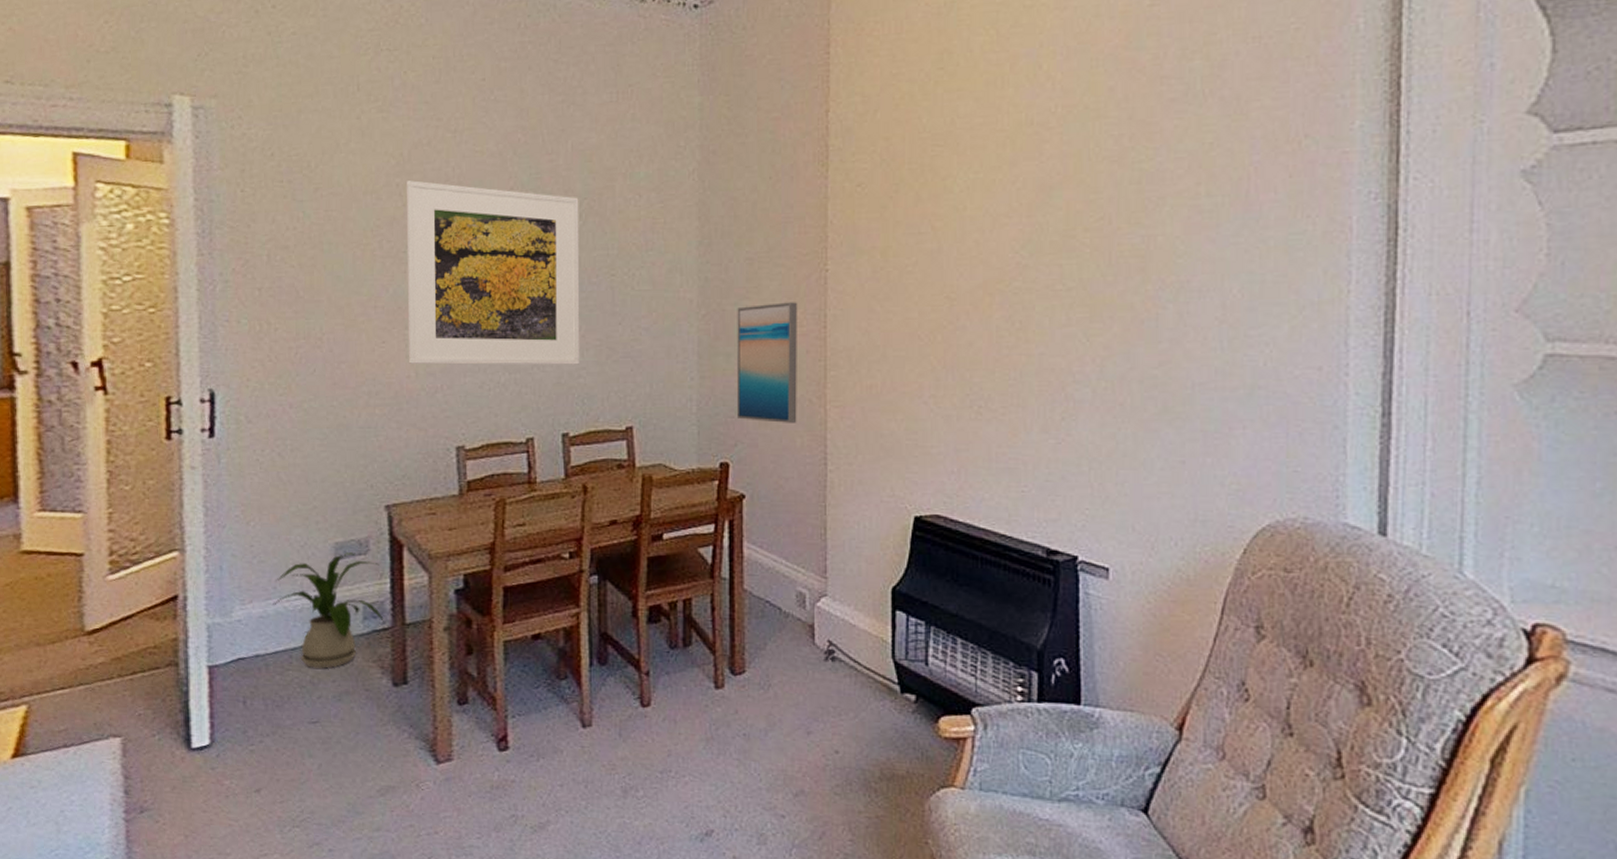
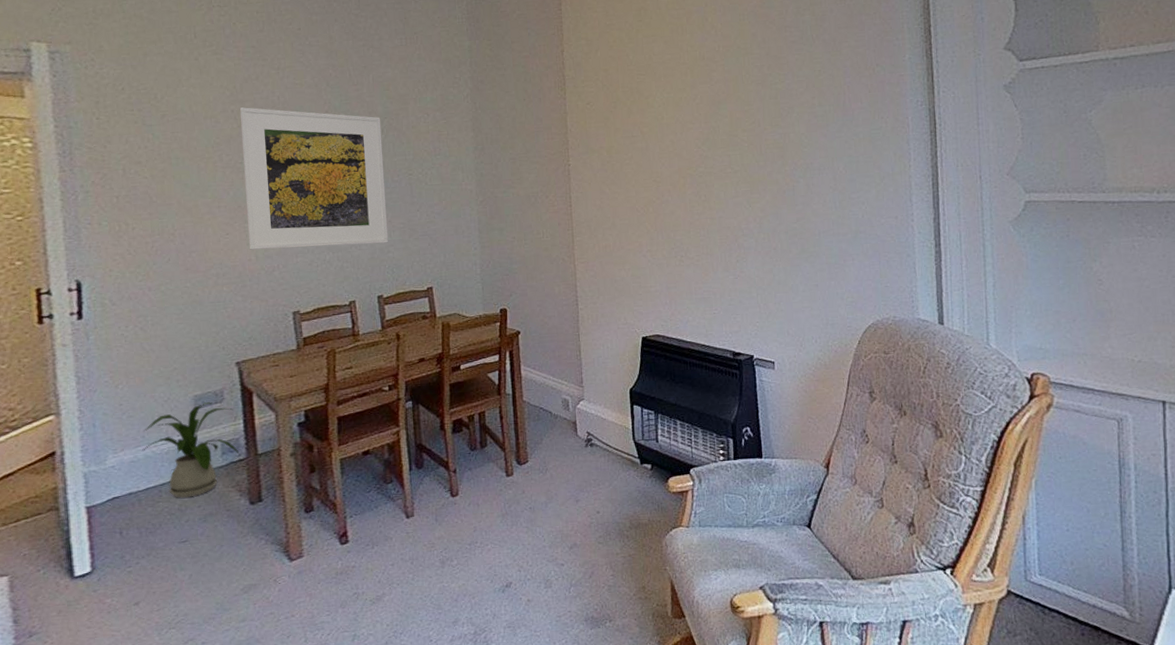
wall art: present [737,302,797,423] -> none [506,189,555,277]

